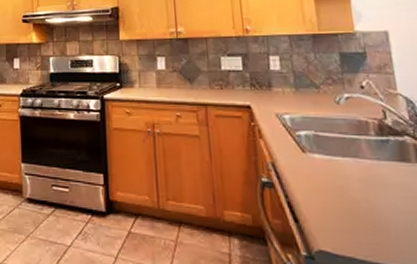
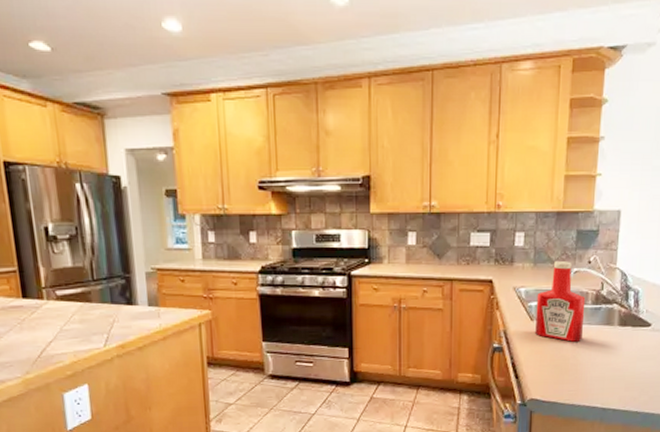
ketchup bottle: none [305,86,372,181] -> present [535,261,586,342]

